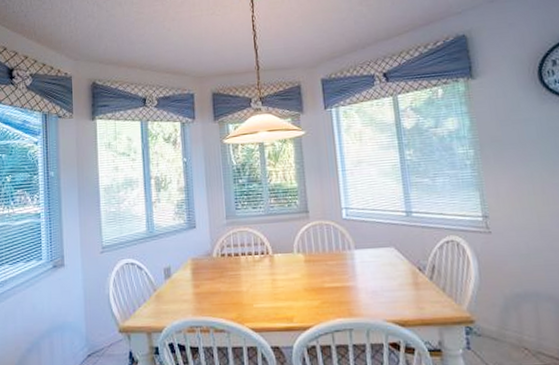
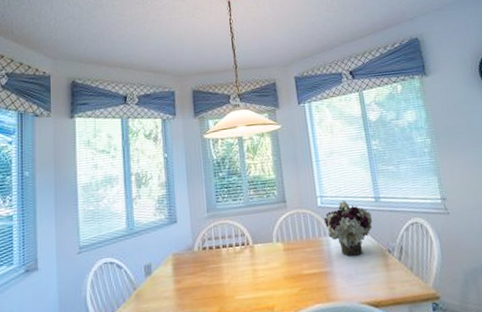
flower arrangement: none [348,212,403,272] -> present [323,199,373,257]

